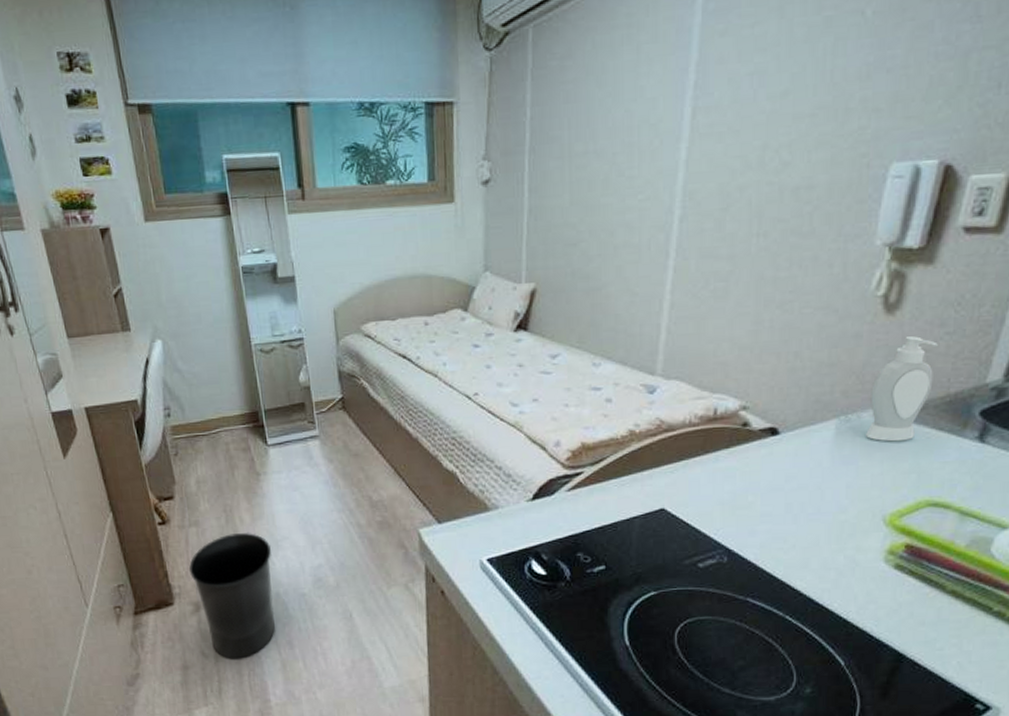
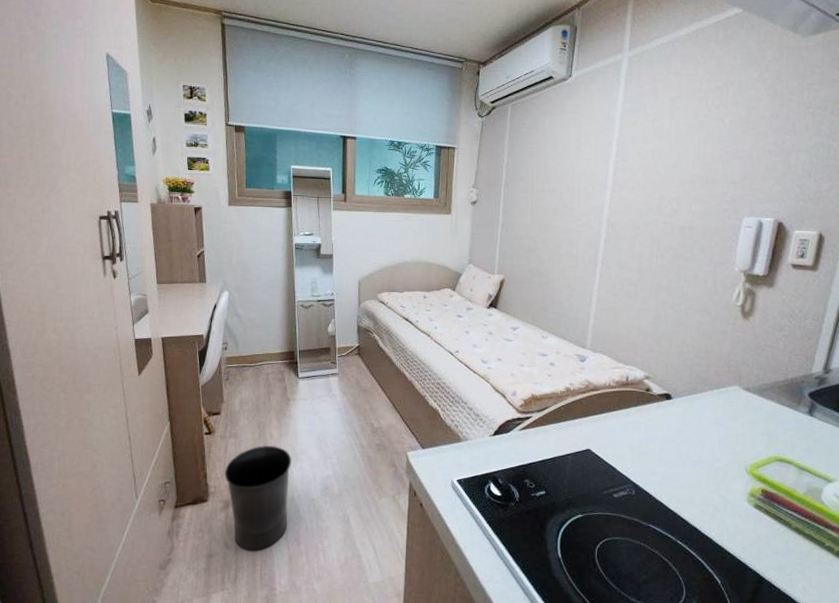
soap bottle: present [866,336,938,442] -> none [732,336,778,411]

